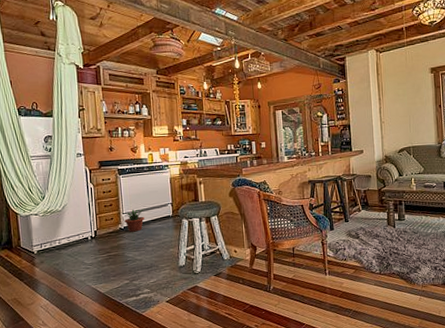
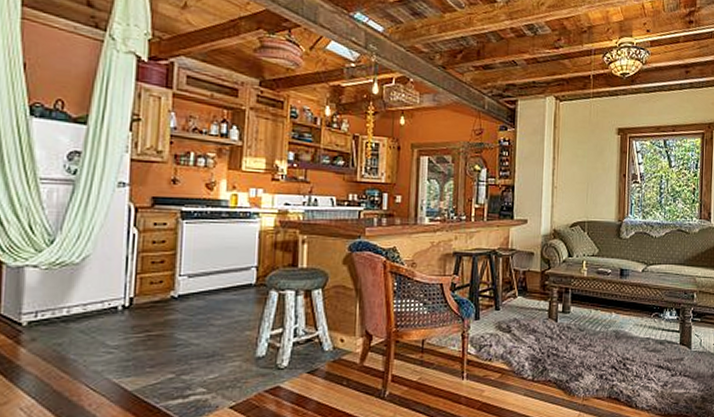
potted plant: present [119,208,145,232] -> none [173,270,215,304]

